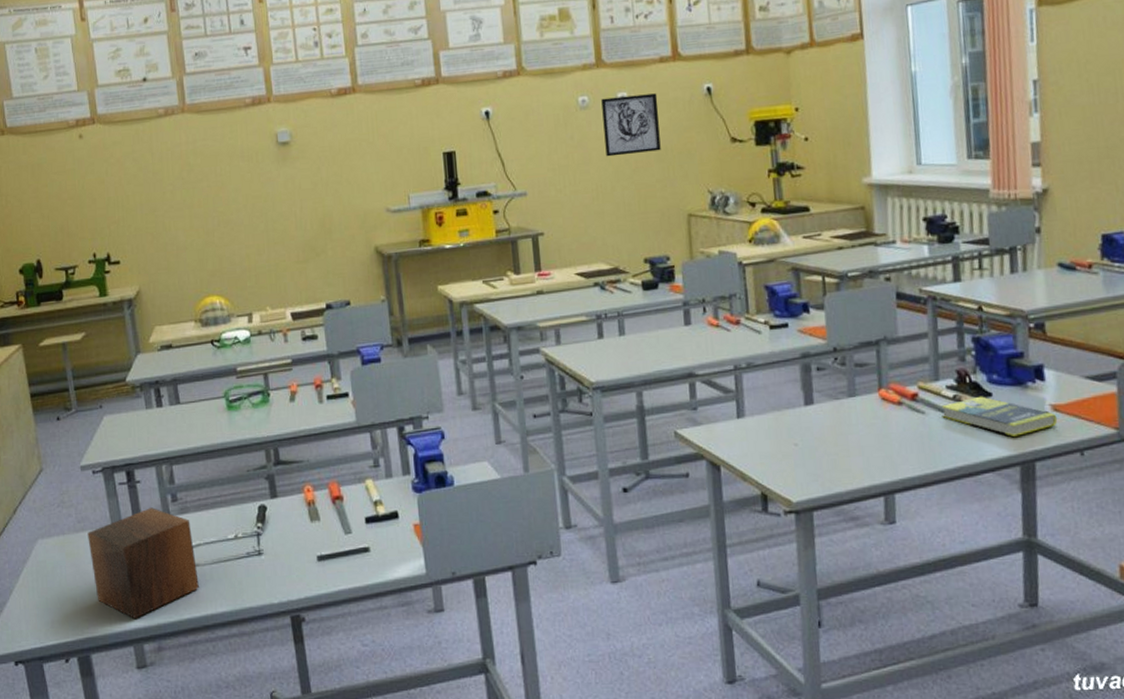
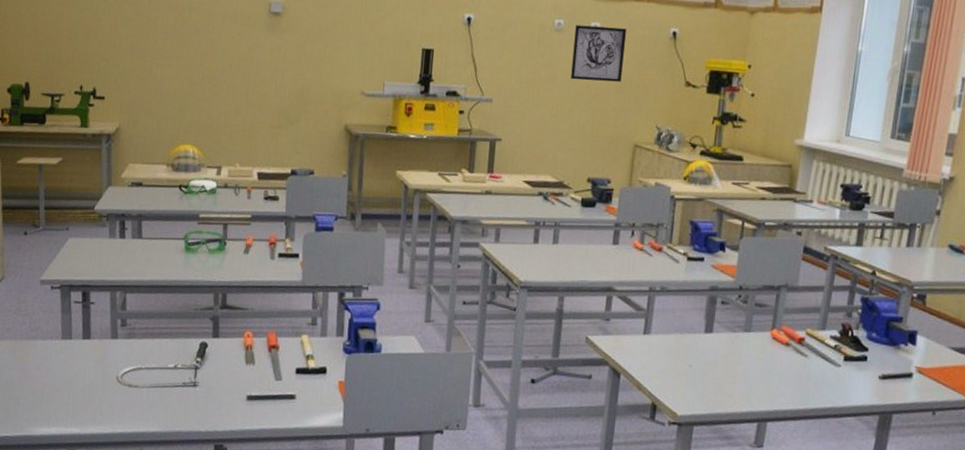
wooden block: present [87,507,199,618] -> none [38,328,136,425]
book: present [941,396,1058,437] -> none [821,349,920,389]

